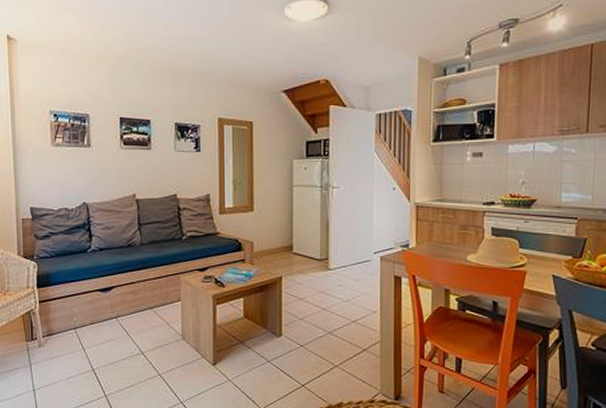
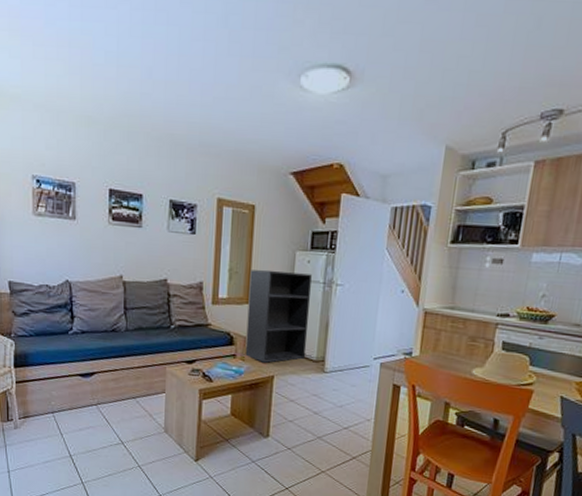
bookshelf: none [253,178,310,265] -> present [245,269,312,363]

